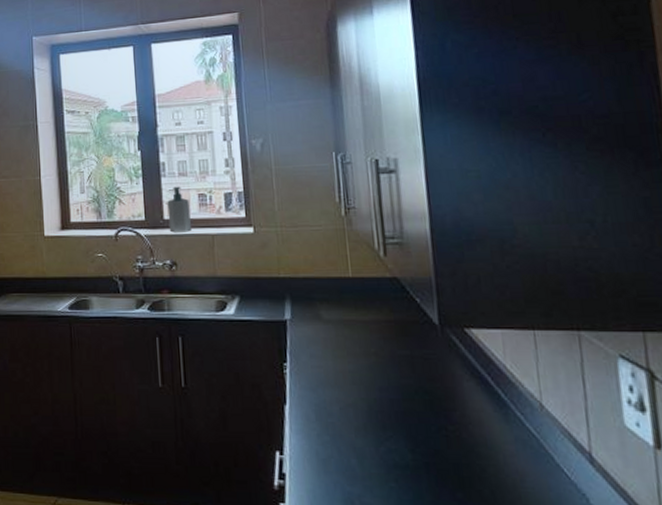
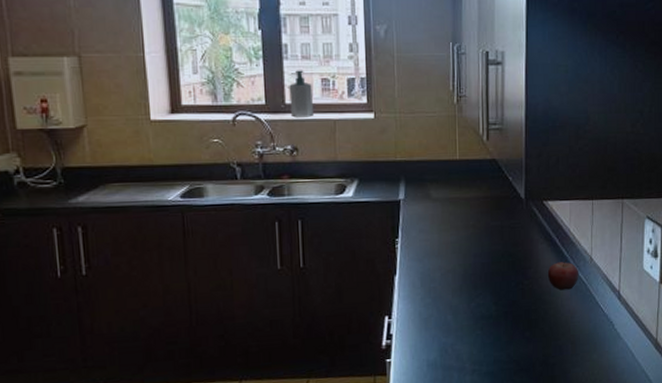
fruit: none [479,405,527,444] -> present [547,260,580,291]

